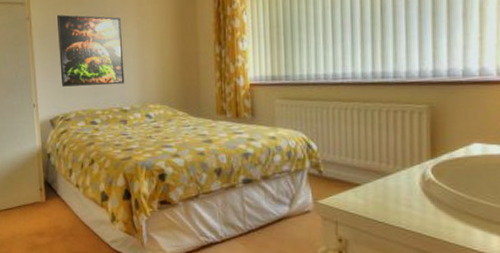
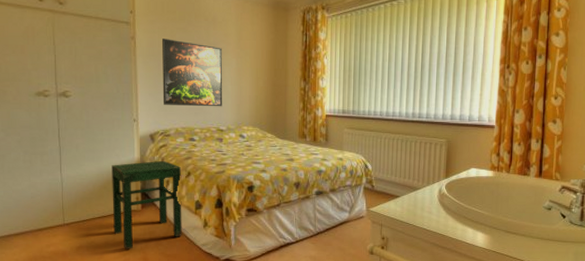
stool: none [14,147,89,244] -> present [112,160,182,249]

